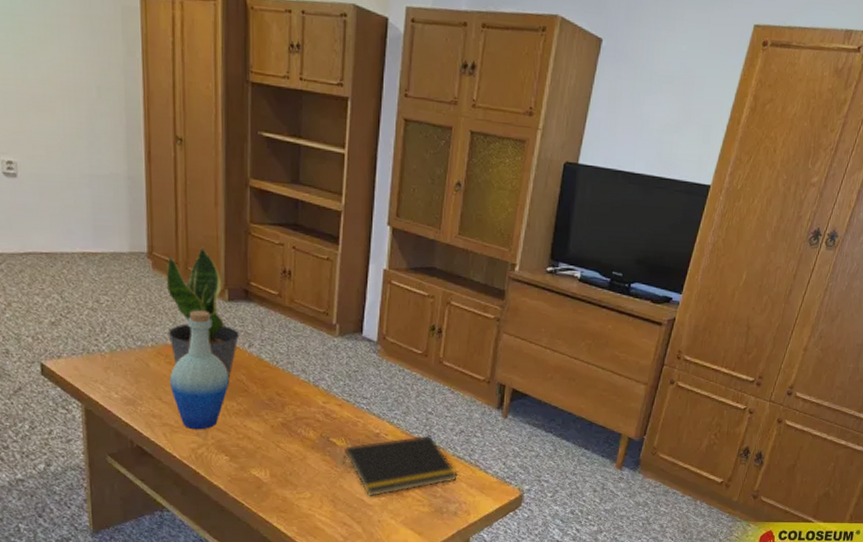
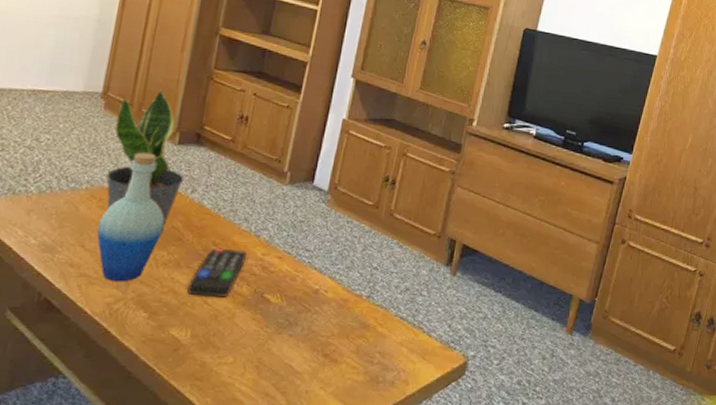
remote control: none [260,397,308,442] -> present [187,247,247,297]
notepad: present [342,435,457,497] -> none [274,292,399,363]

